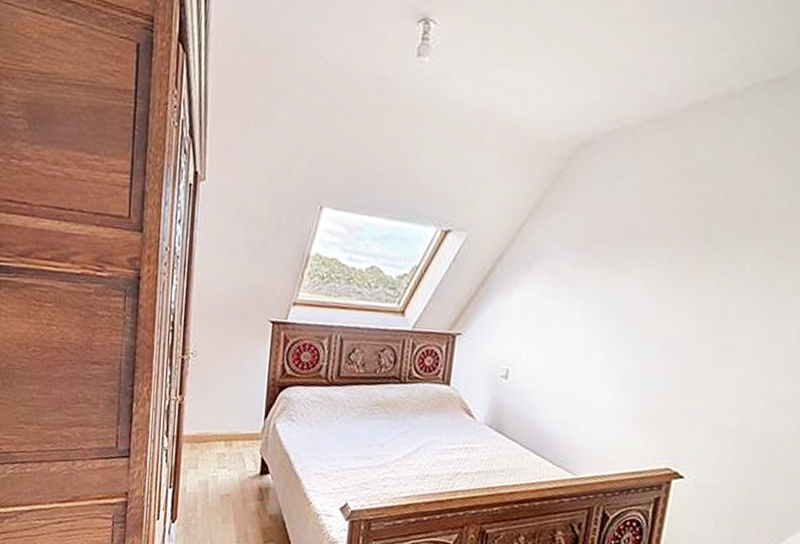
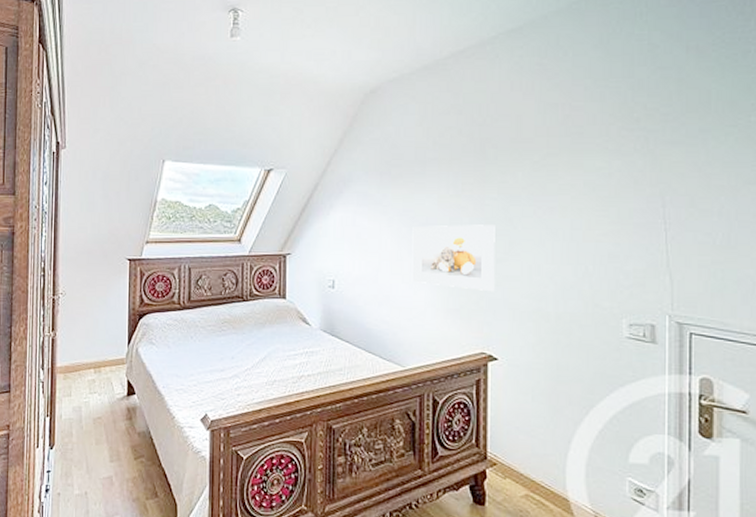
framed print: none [600,316,708,402] -> present [412,224,495,292]

